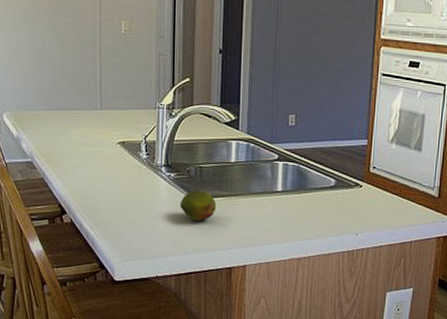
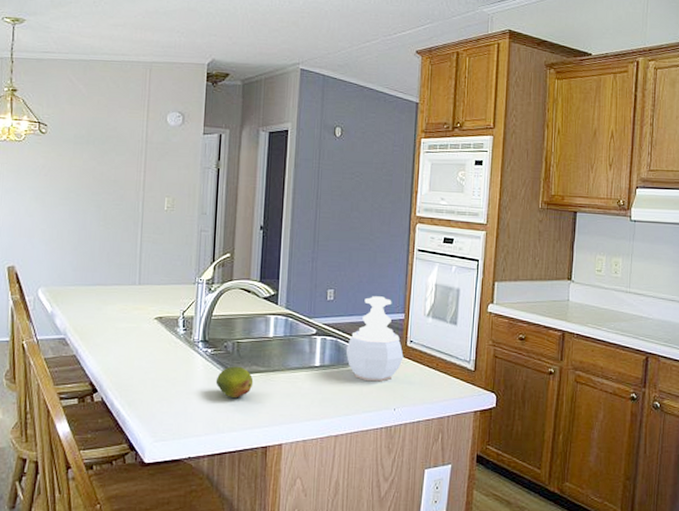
soap dispenser: none [309,122,367,207] -> present [346,296,404,382]

